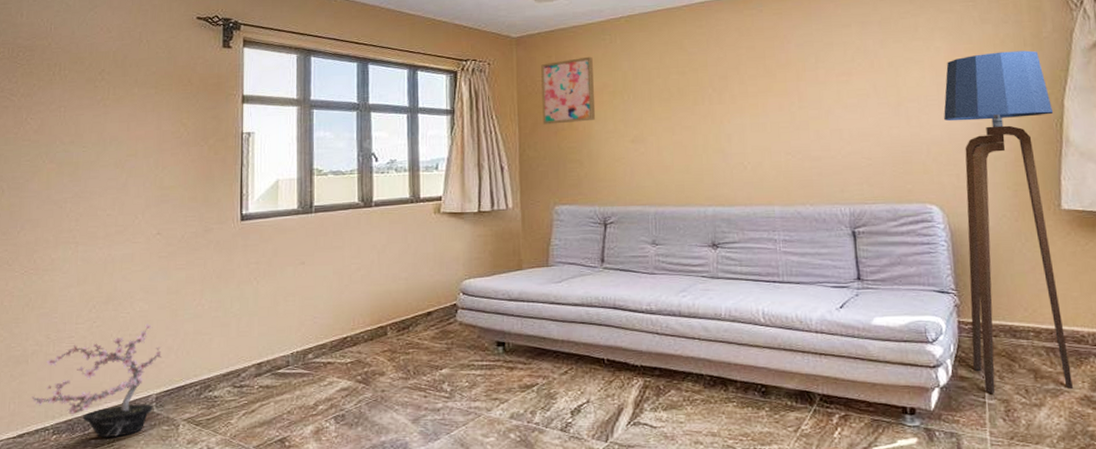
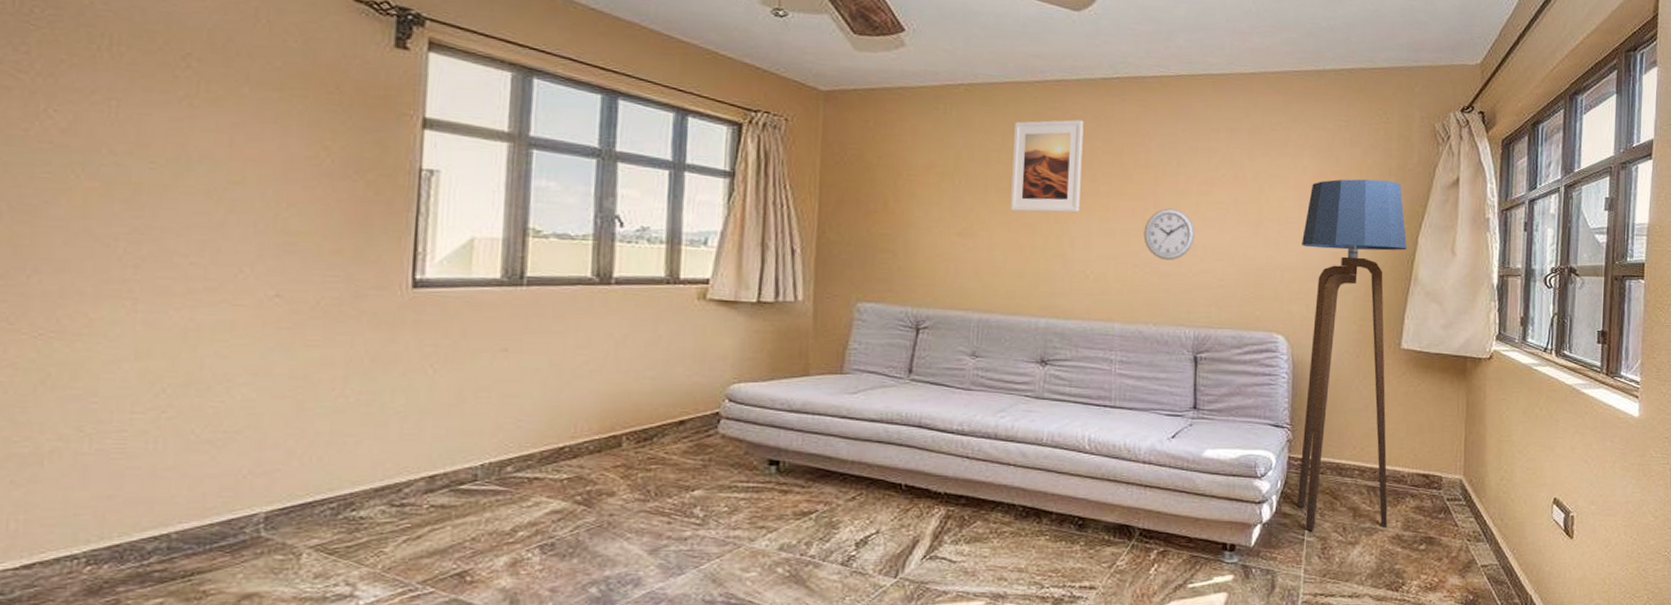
potted plant: present [30,323,162,437] -> none [46,417,277,569]
wall art: present [541,56,596,125] -> none [850,126,921,205]
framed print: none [669,33,732,117] -> present [1010,119,1084,213]
wall clock: none [792,99,840,146] -> present [1143,208,1196,260]

